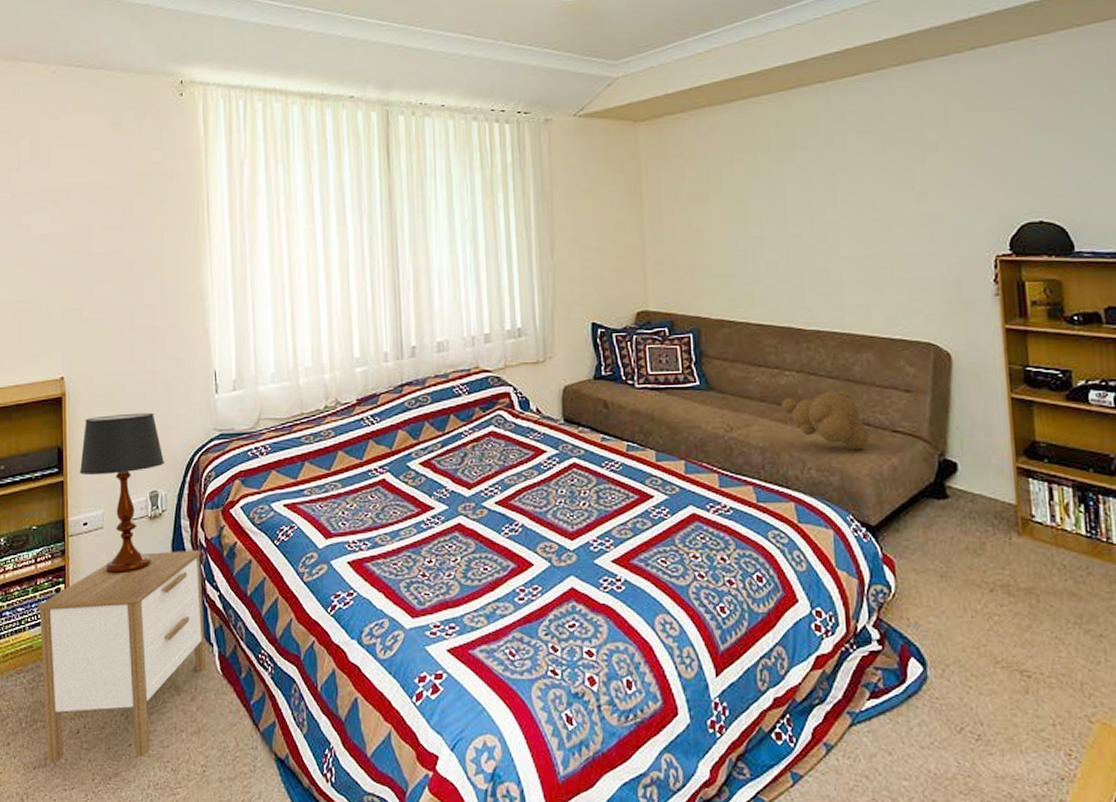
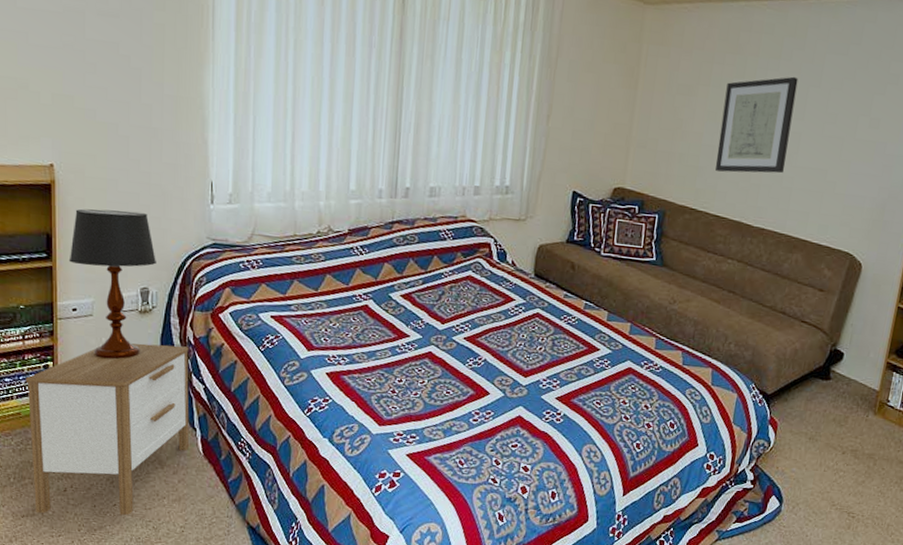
wall art: none [741,164,829,276] -> present [715,76,799,174]
teddy bear: present [781,390,870,451] -> none [718,282,783,334]

